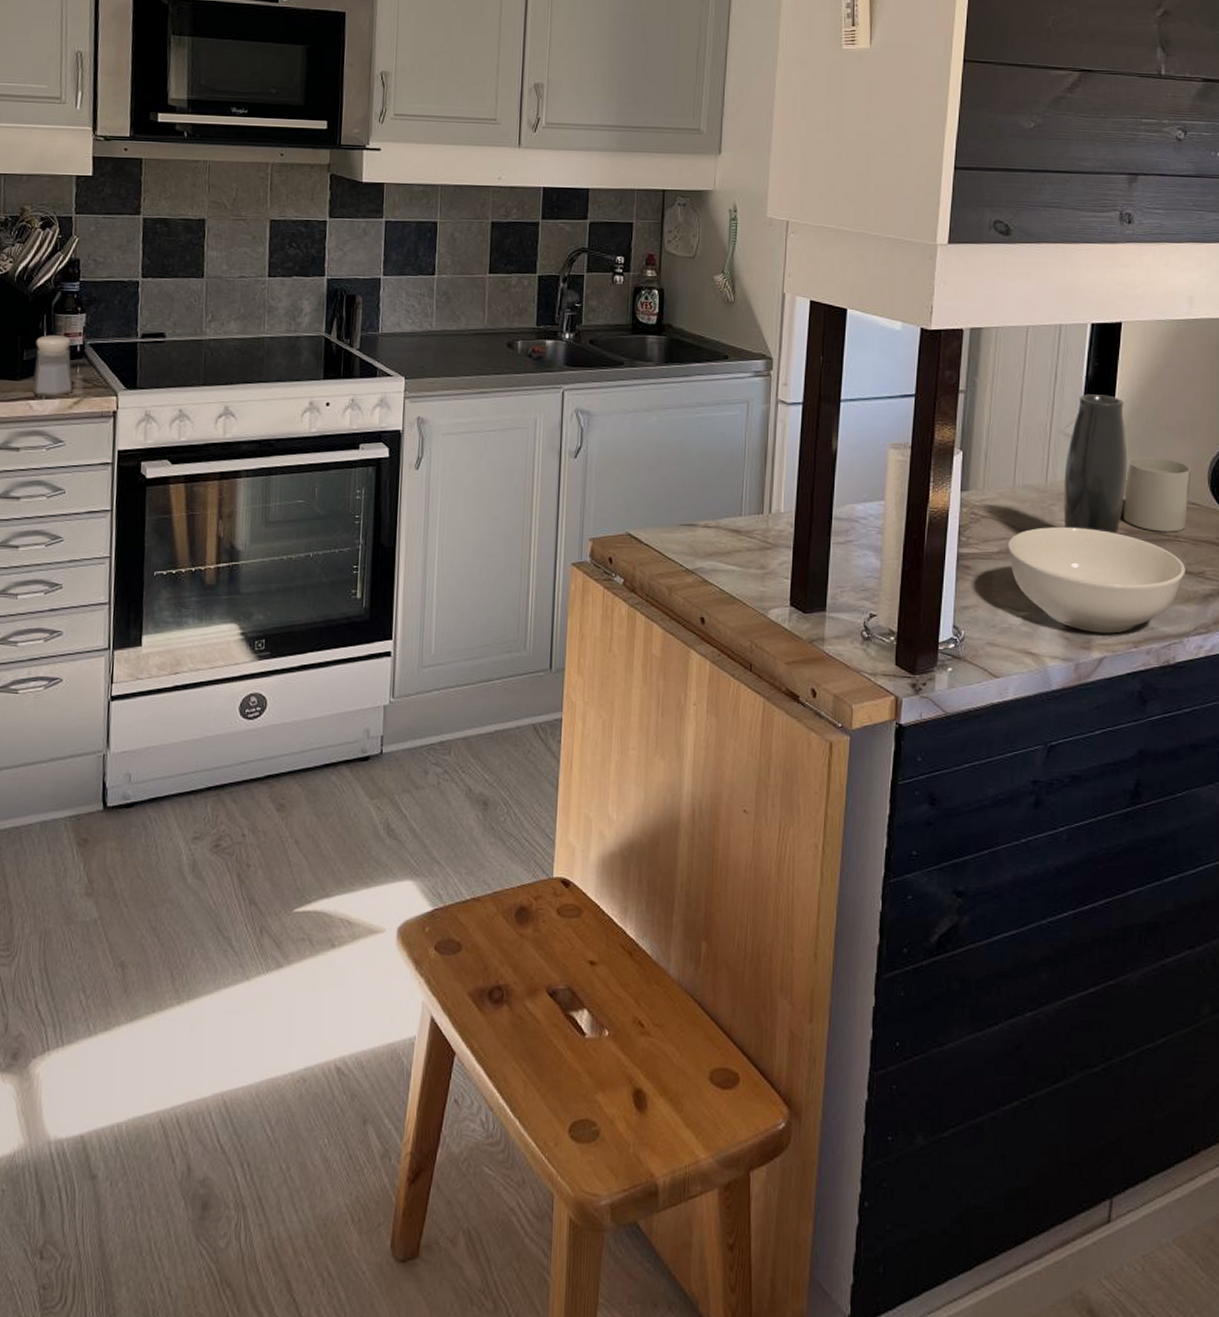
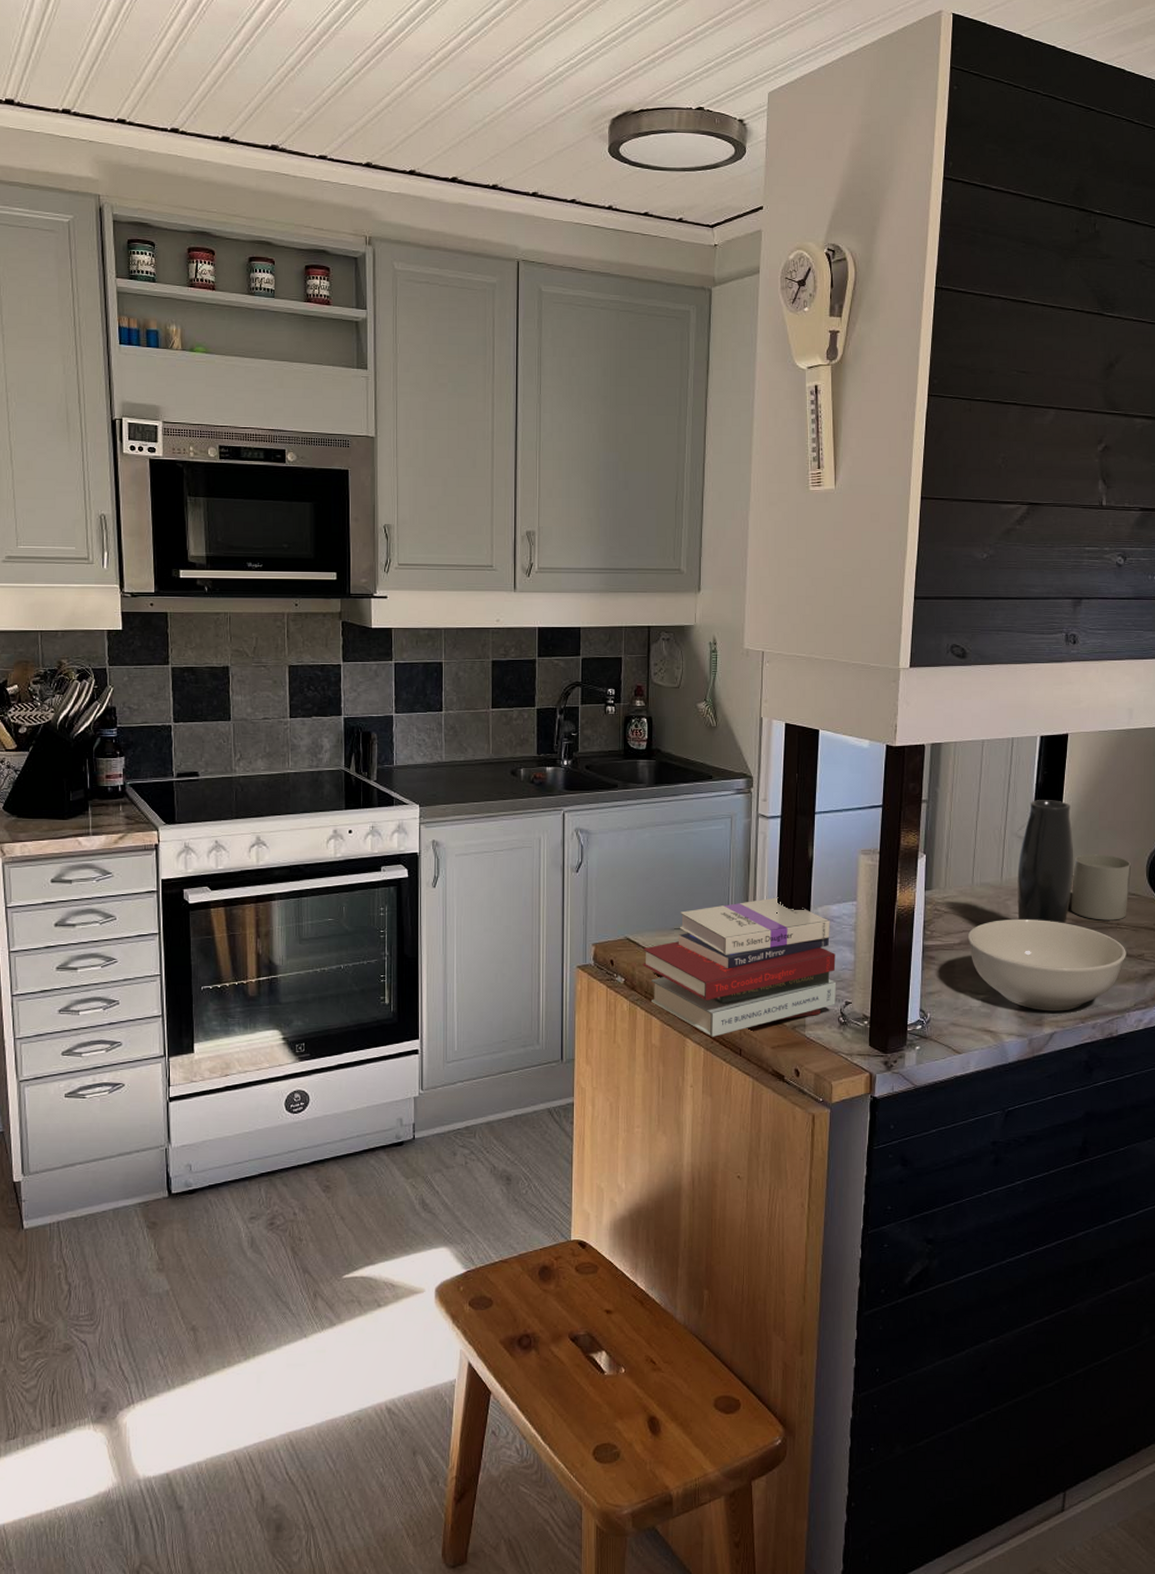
salt shaker: present [32,335,73,397] -> none [80,777,117,833]
books: none [644,493,861,649] -> present [642,897,837,1037]

